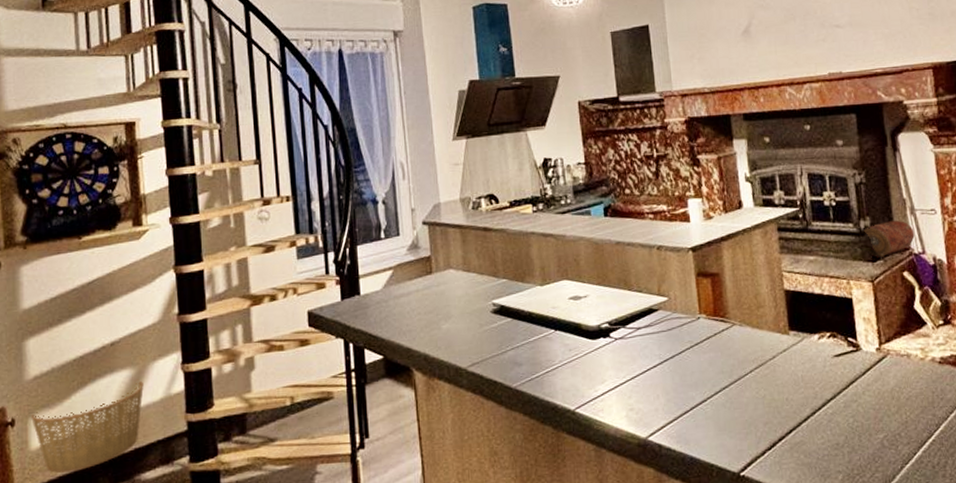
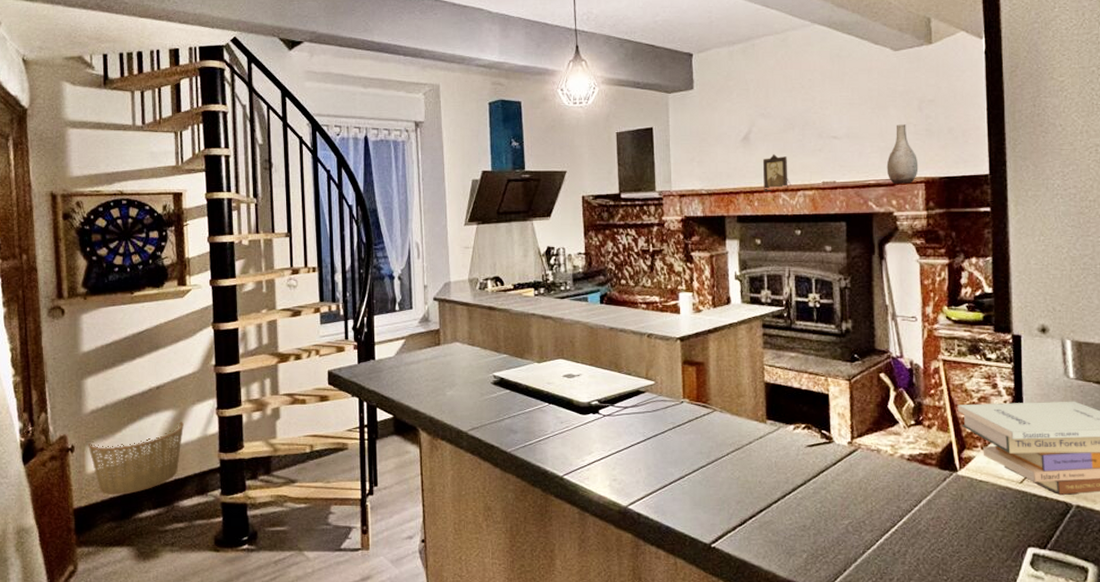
photo frame: none [765,47,797,87] -> present [762,154,792,192]
decorative log: present [864,221,915,257] -> none [845,325,894,358]
vase: none [892,9,925,72] -> present [886,124,919,185]

